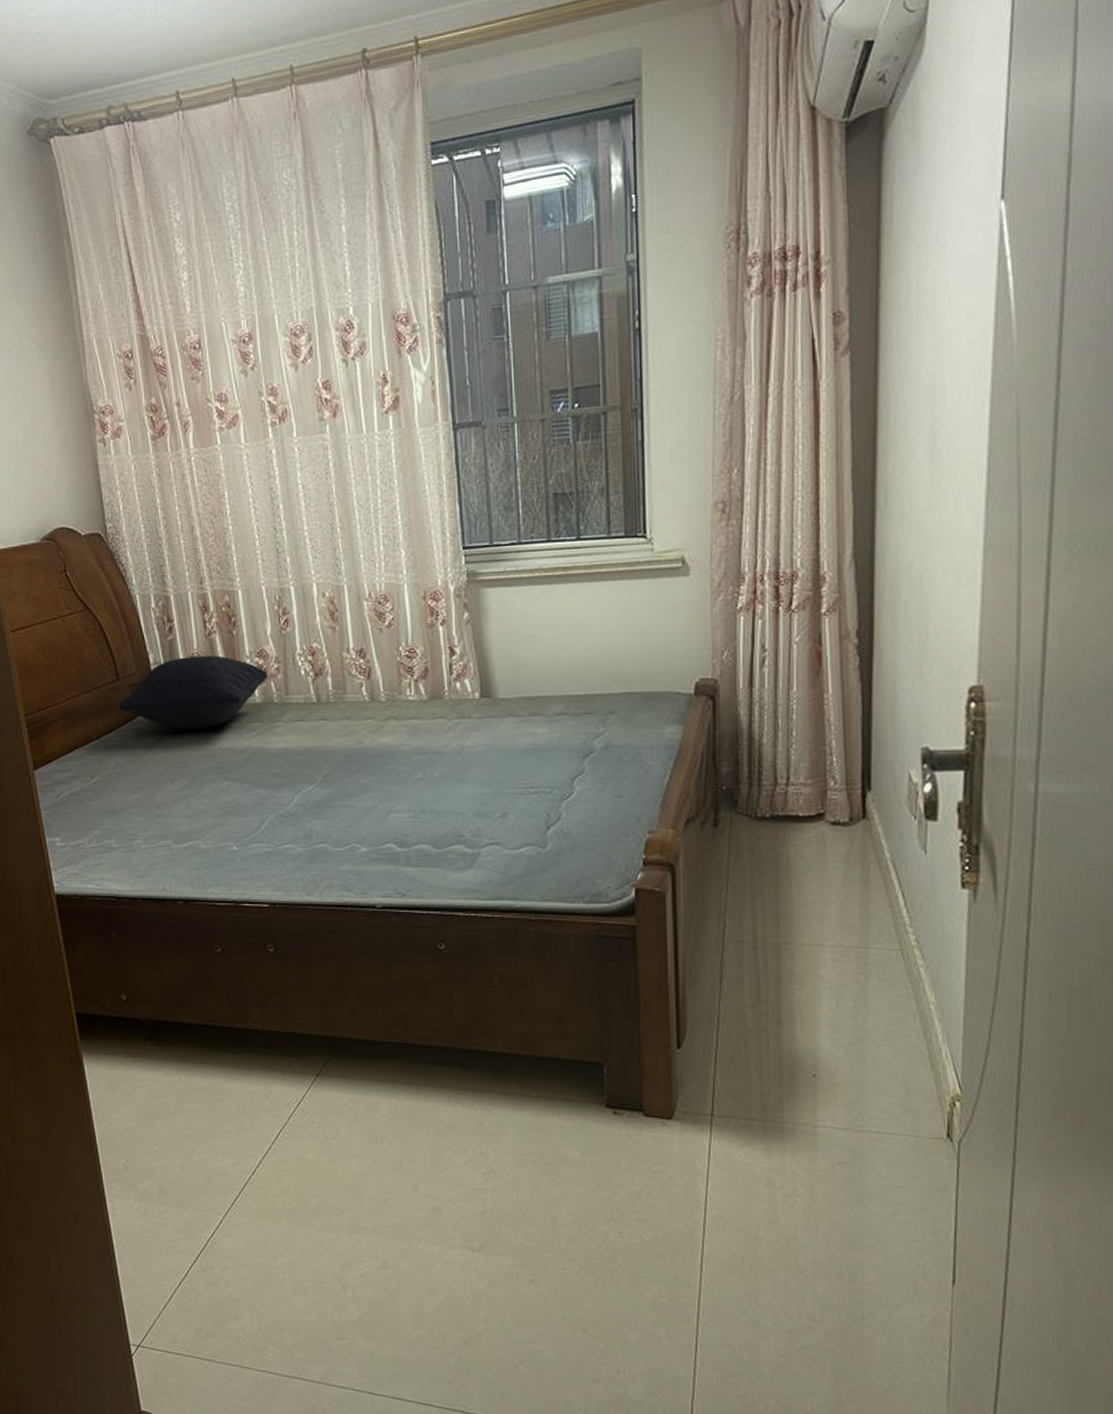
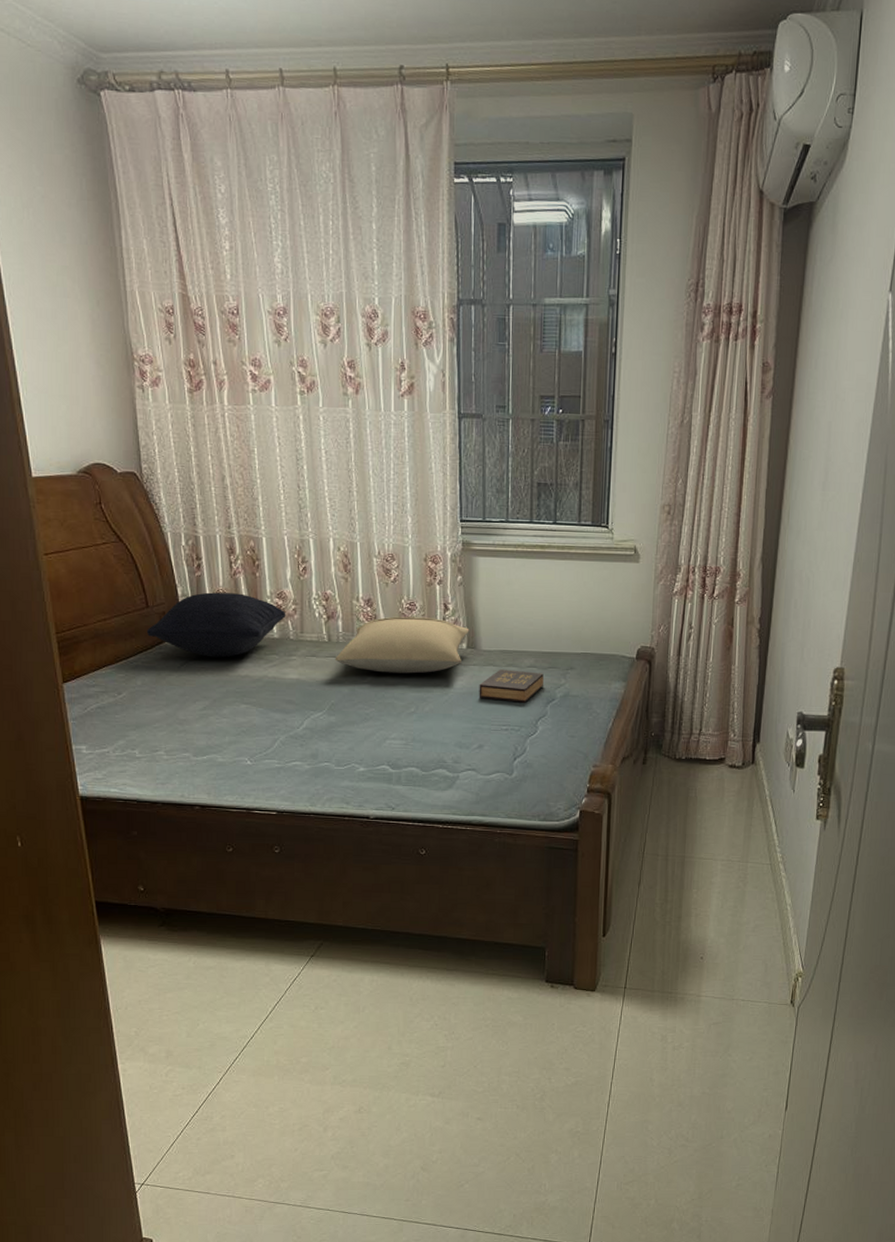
pillow: none [327,665,482,734] -> present [336,616,469,674]
hardback book: none [498,719,578,759] -> present [479,669,544,703]

